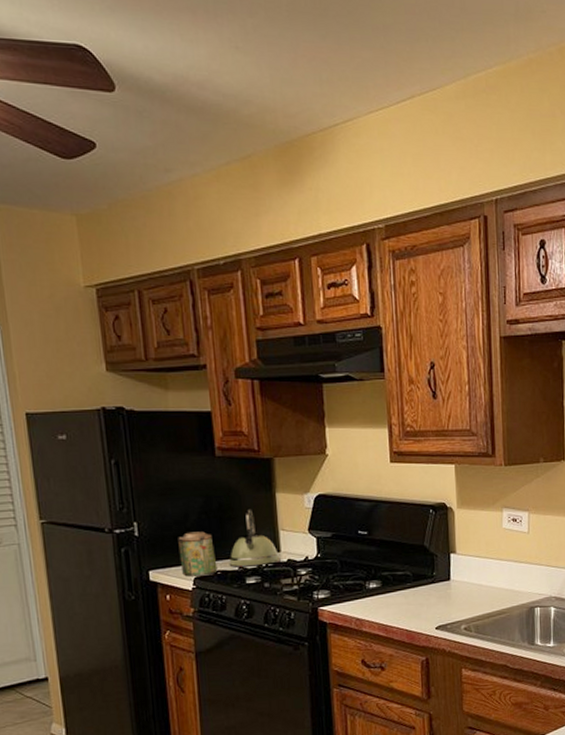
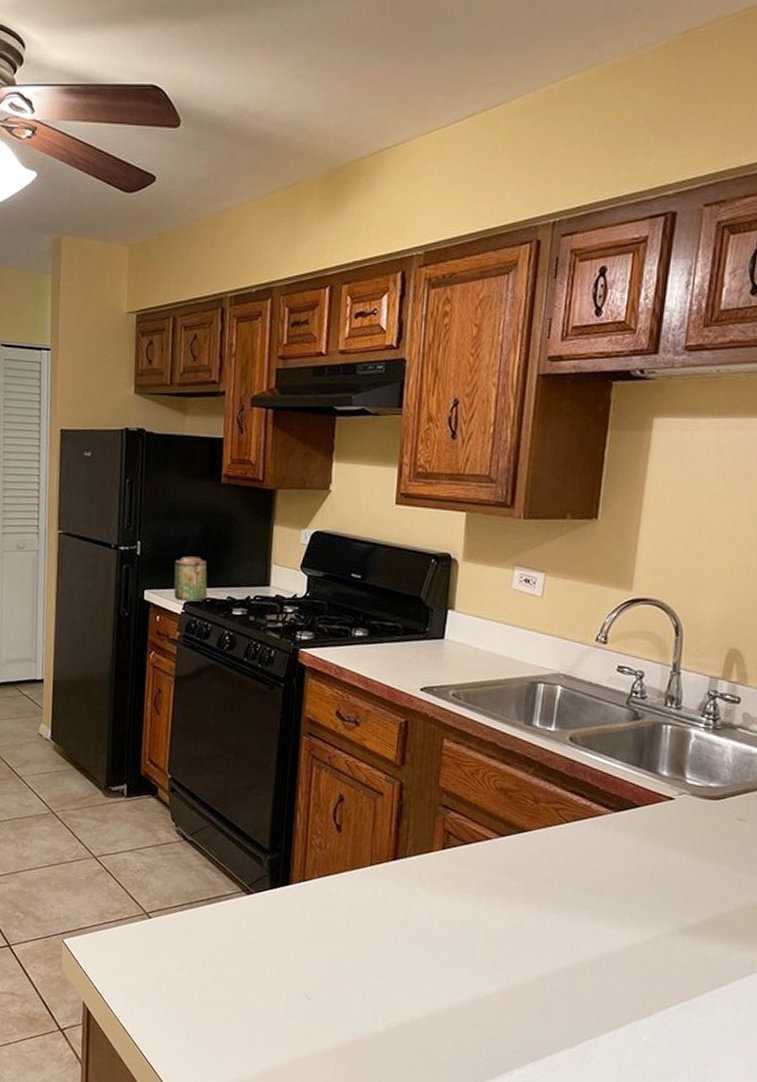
kettle: present [229,507,281,567] -> none [218,537,269,599]

